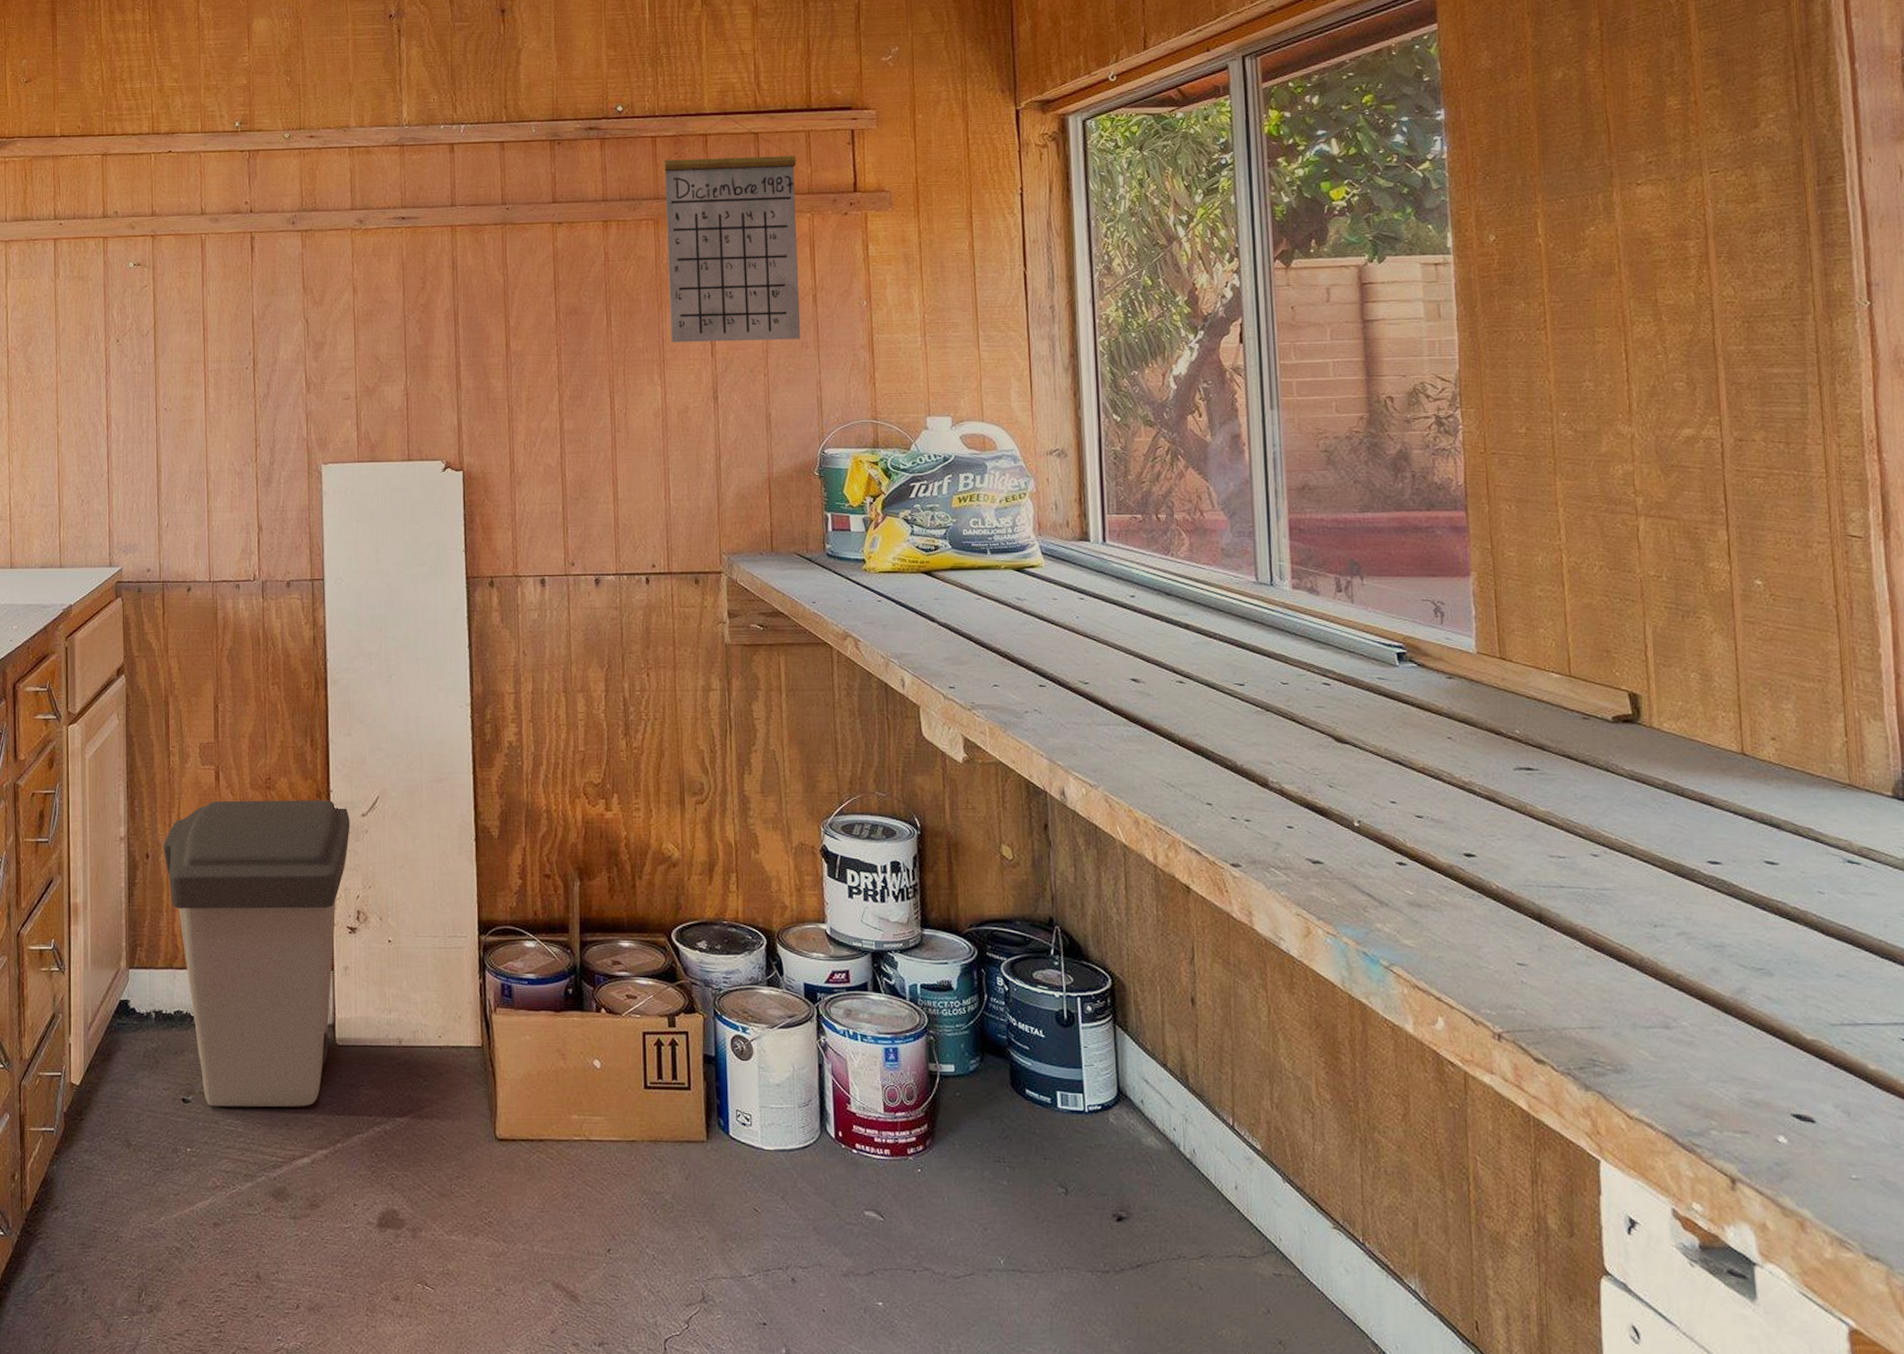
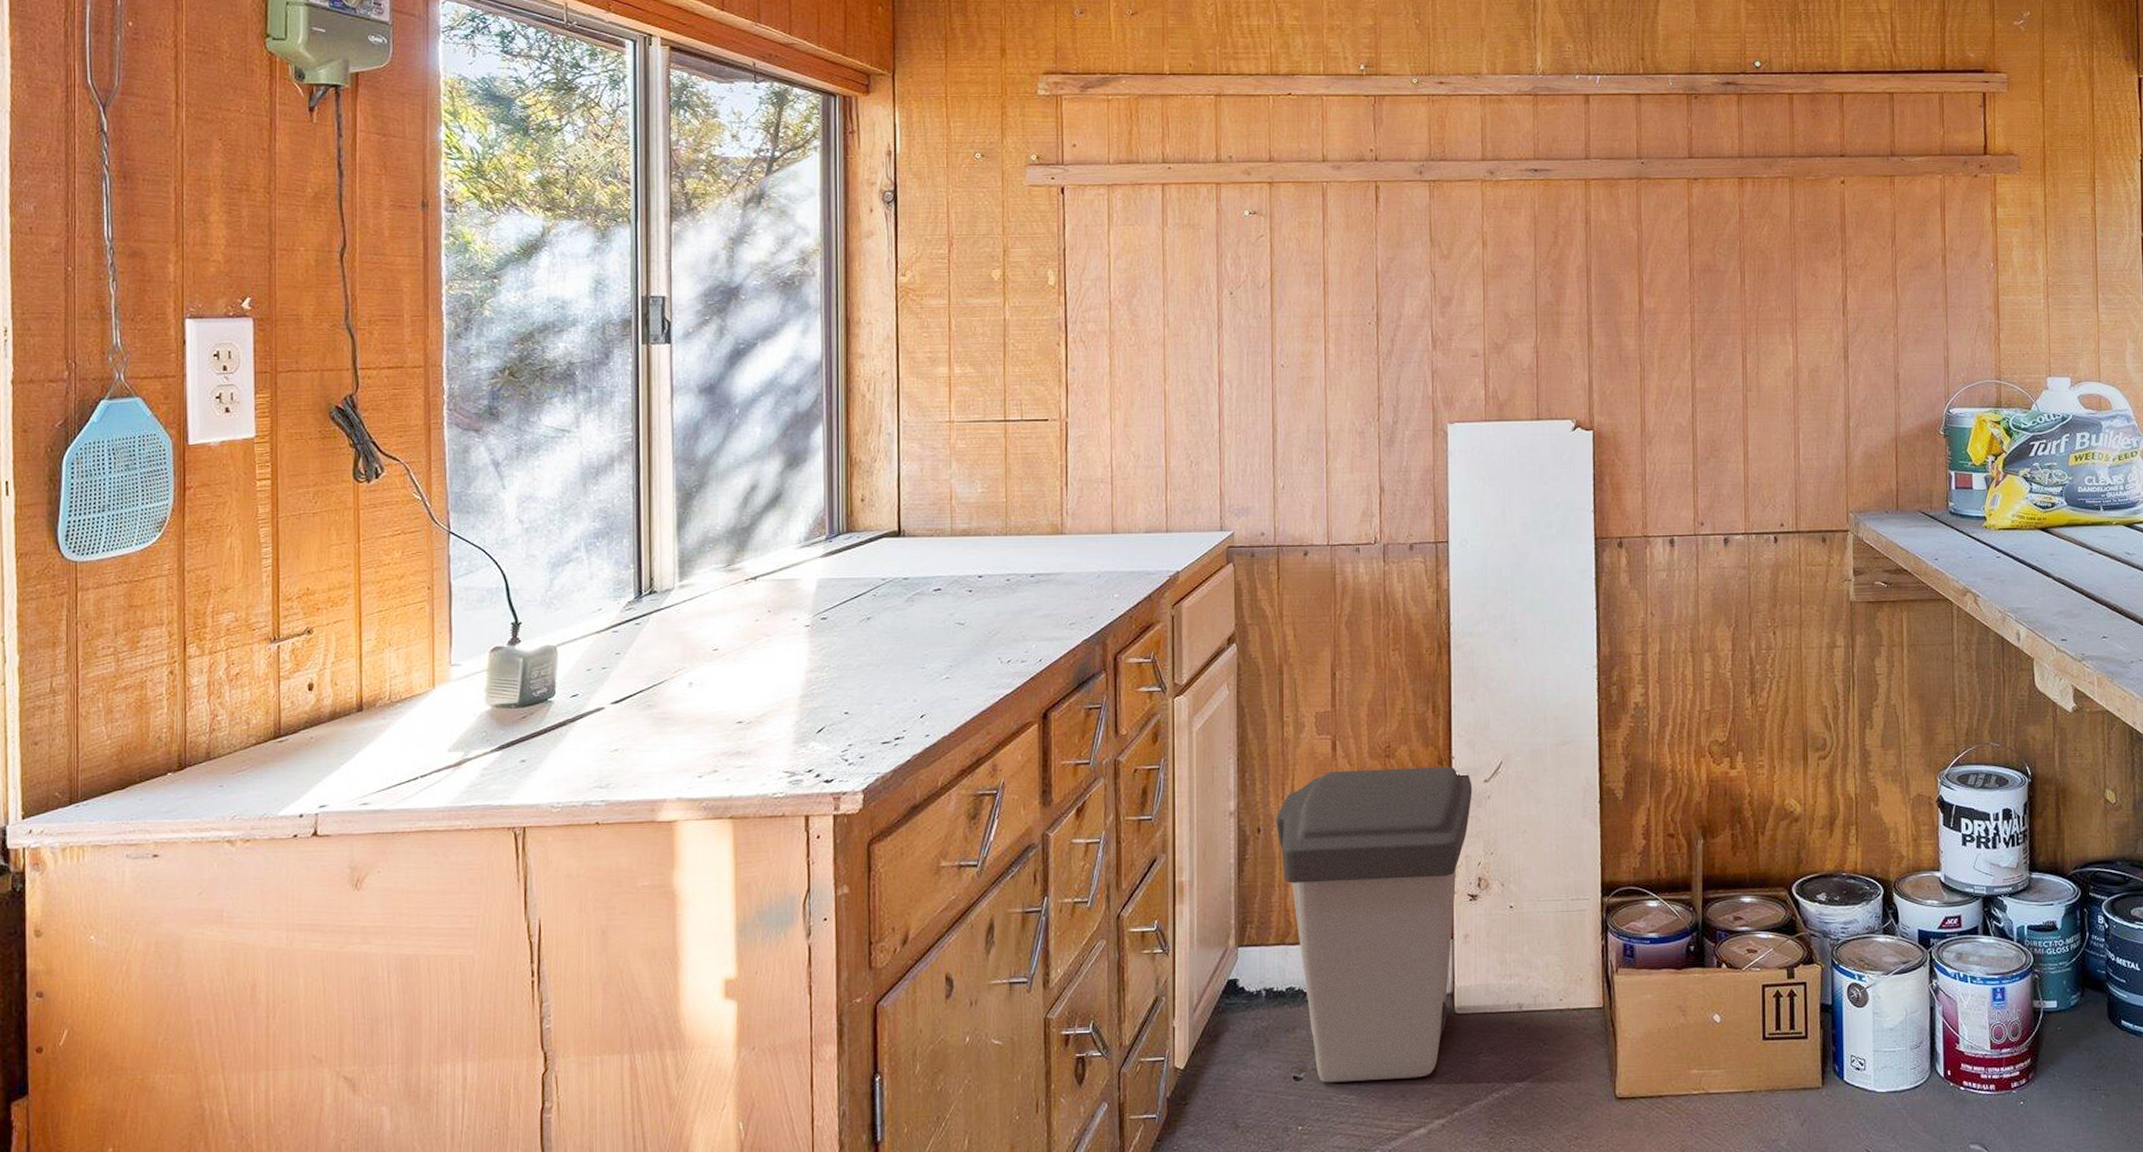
calendar: present [663,115,801,342] -> none [1799,74,1930,301]

